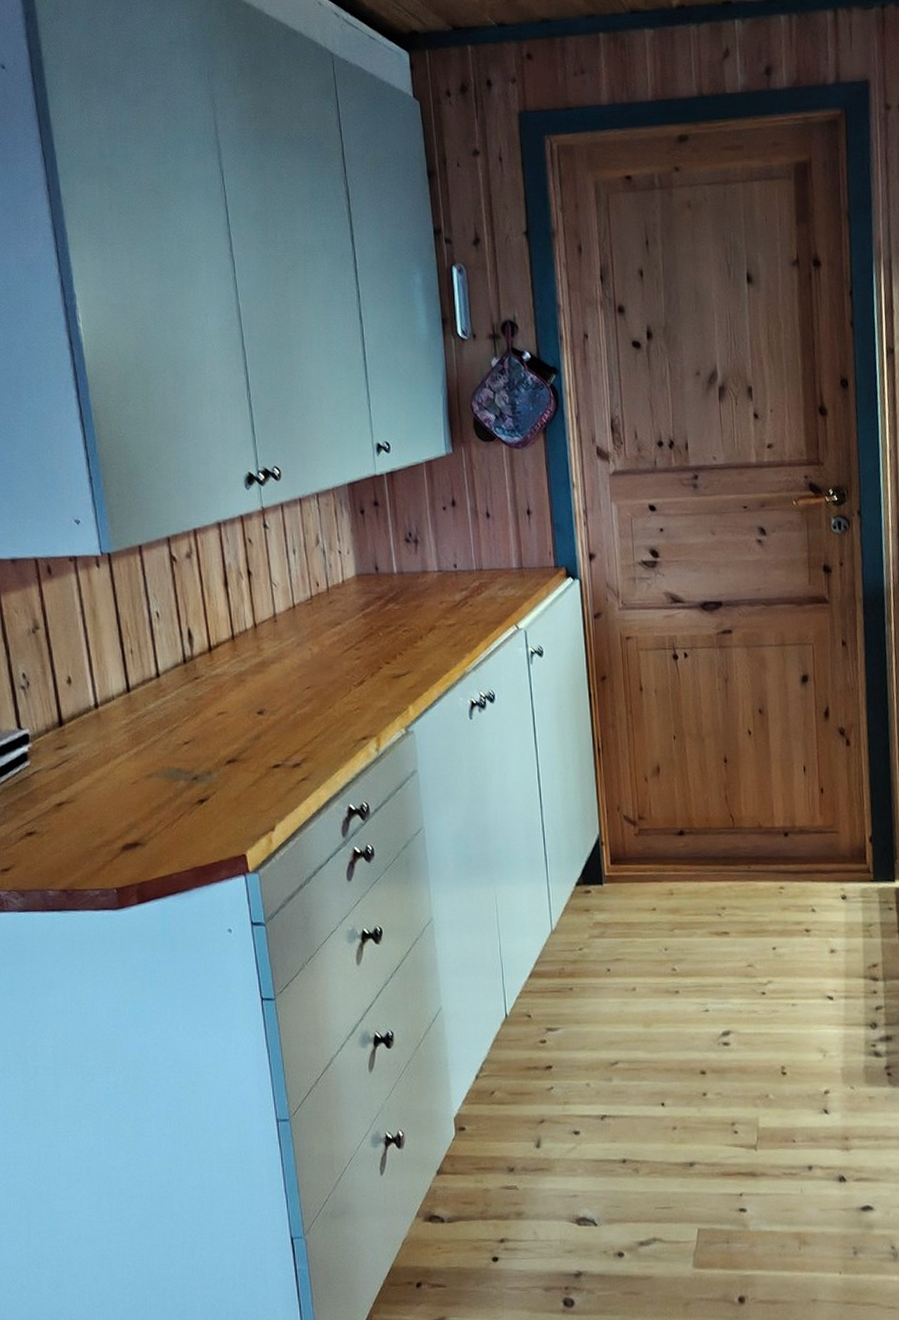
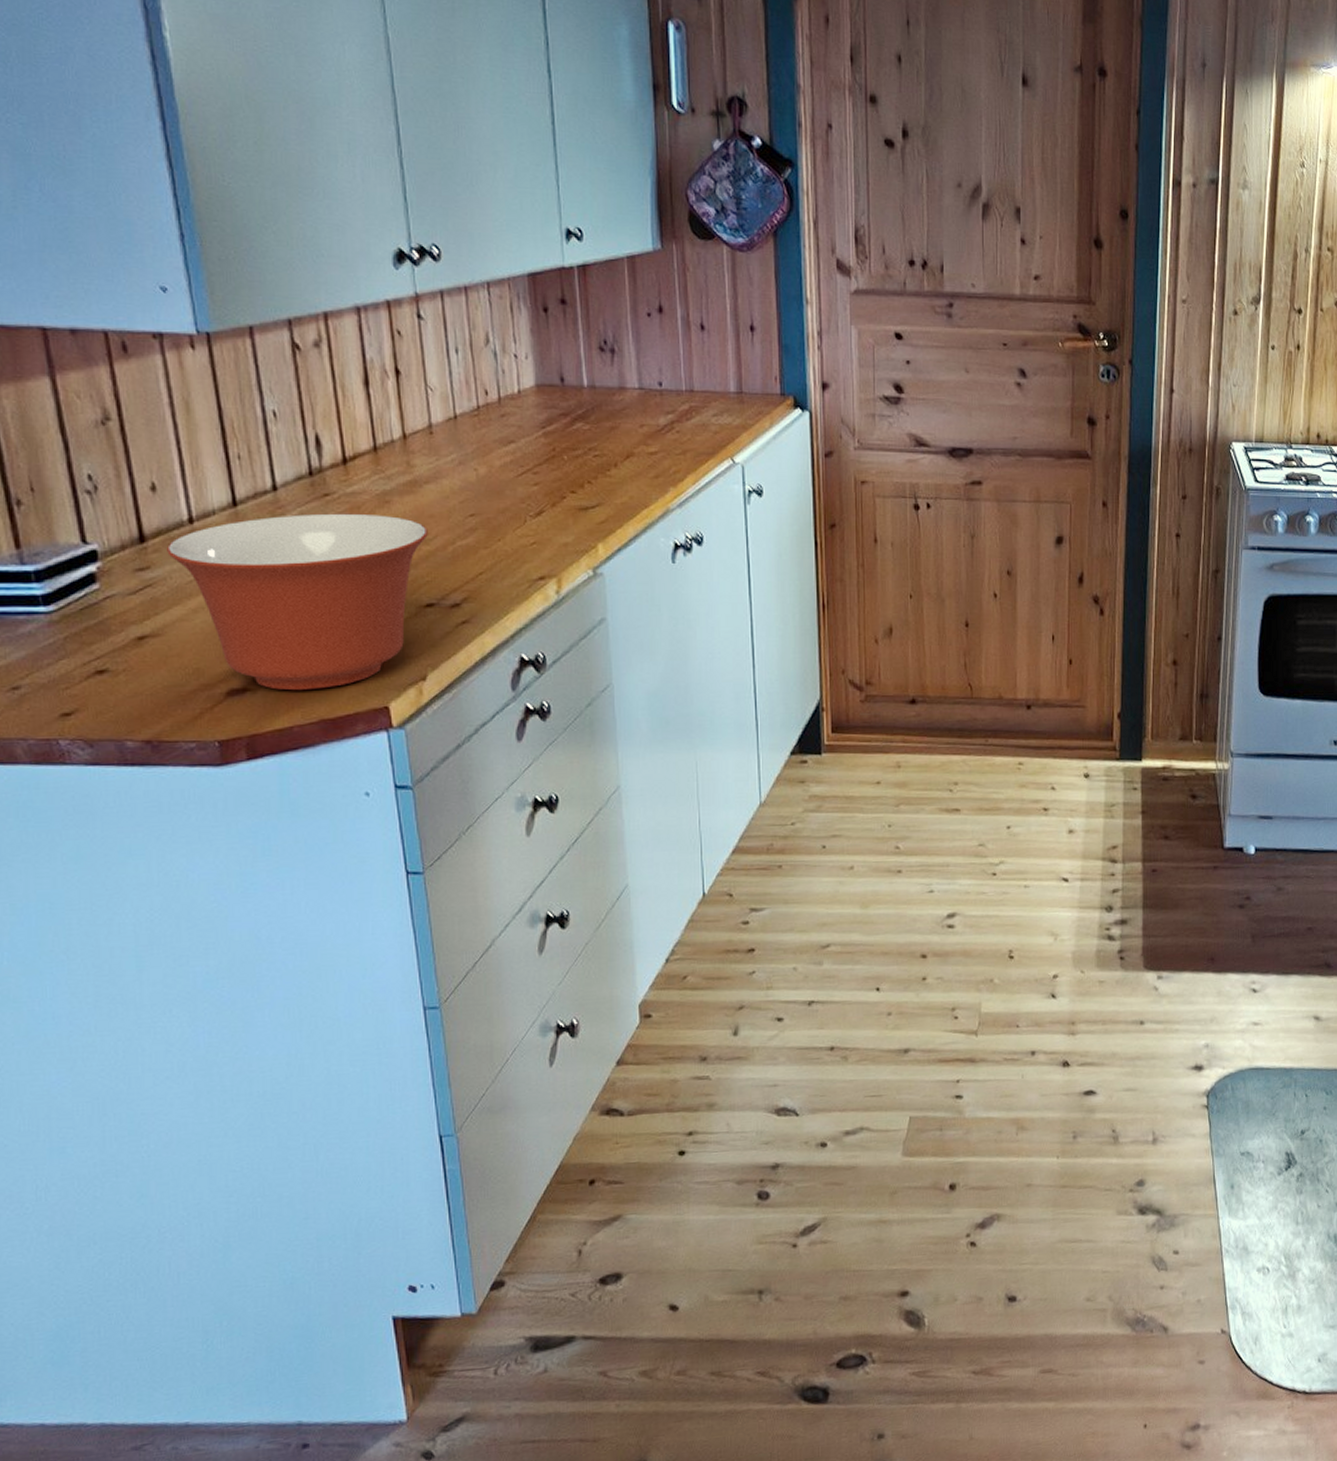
mixing bowl: none [79,692,274,844] -> present [167,513,428,691]

